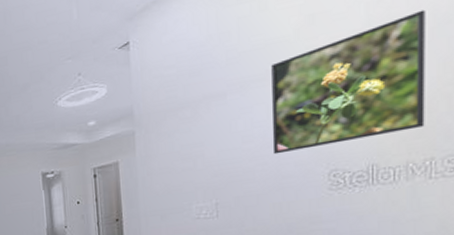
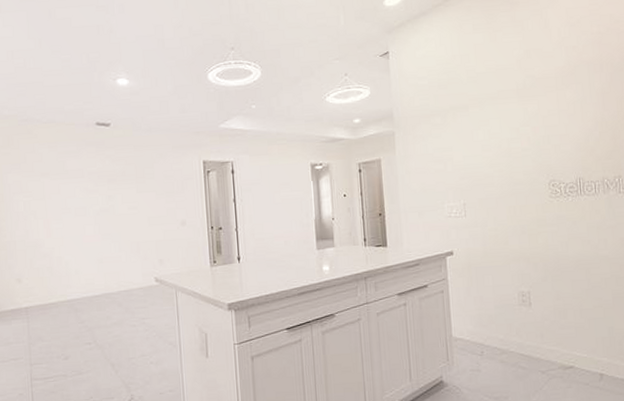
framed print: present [271,9,425,155] -> none [502,58,613,163]

